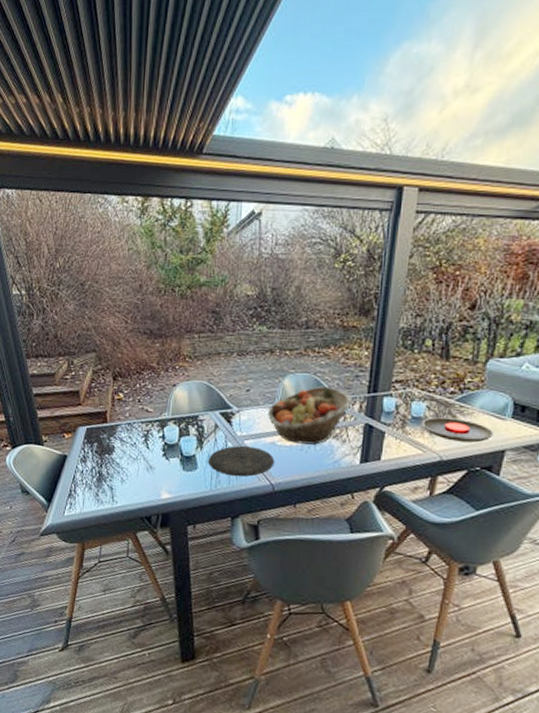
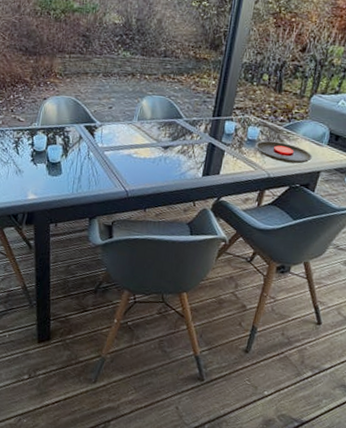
plate: present [207,445,275,477] -> none [71,155,130,183]
fruit basket: present [268,386,352,445] -> none [126,108,200,159]

